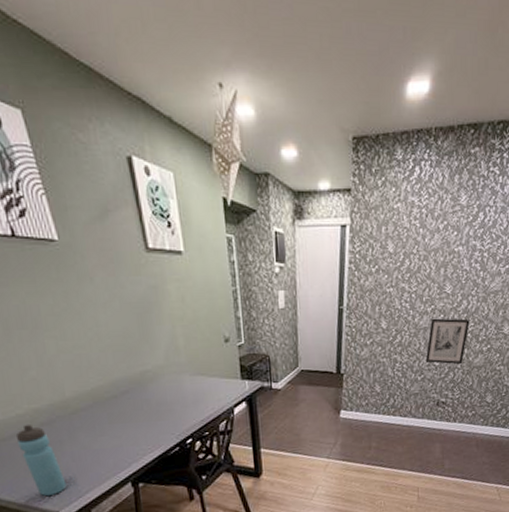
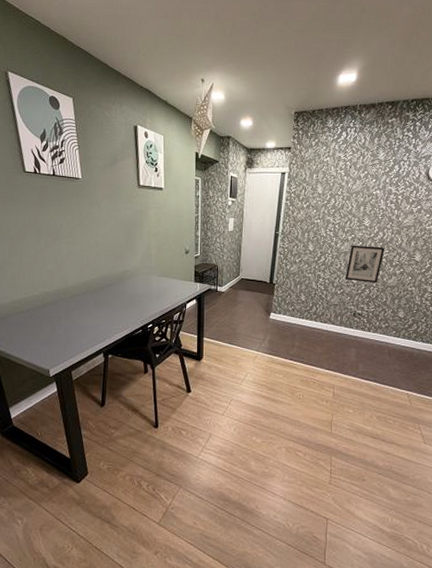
water bottle: present [15,423,67,497] -> none [30,302,58,357]

